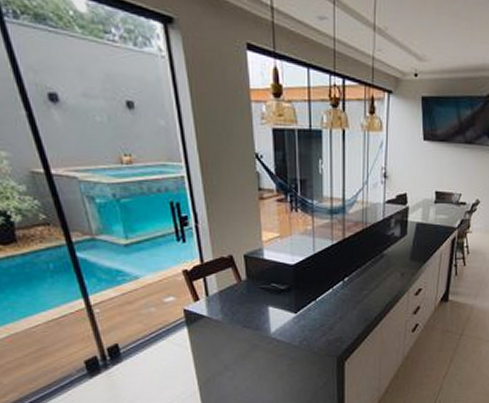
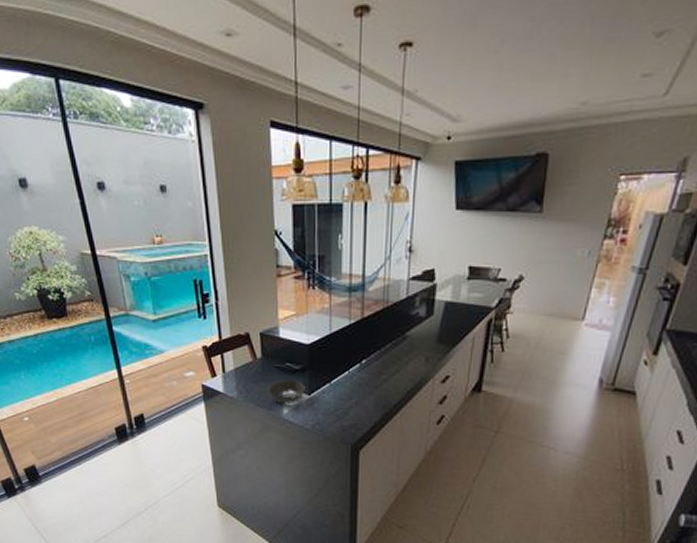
bowl: none [253,300,292,324] -> present [267,380,306,405]

